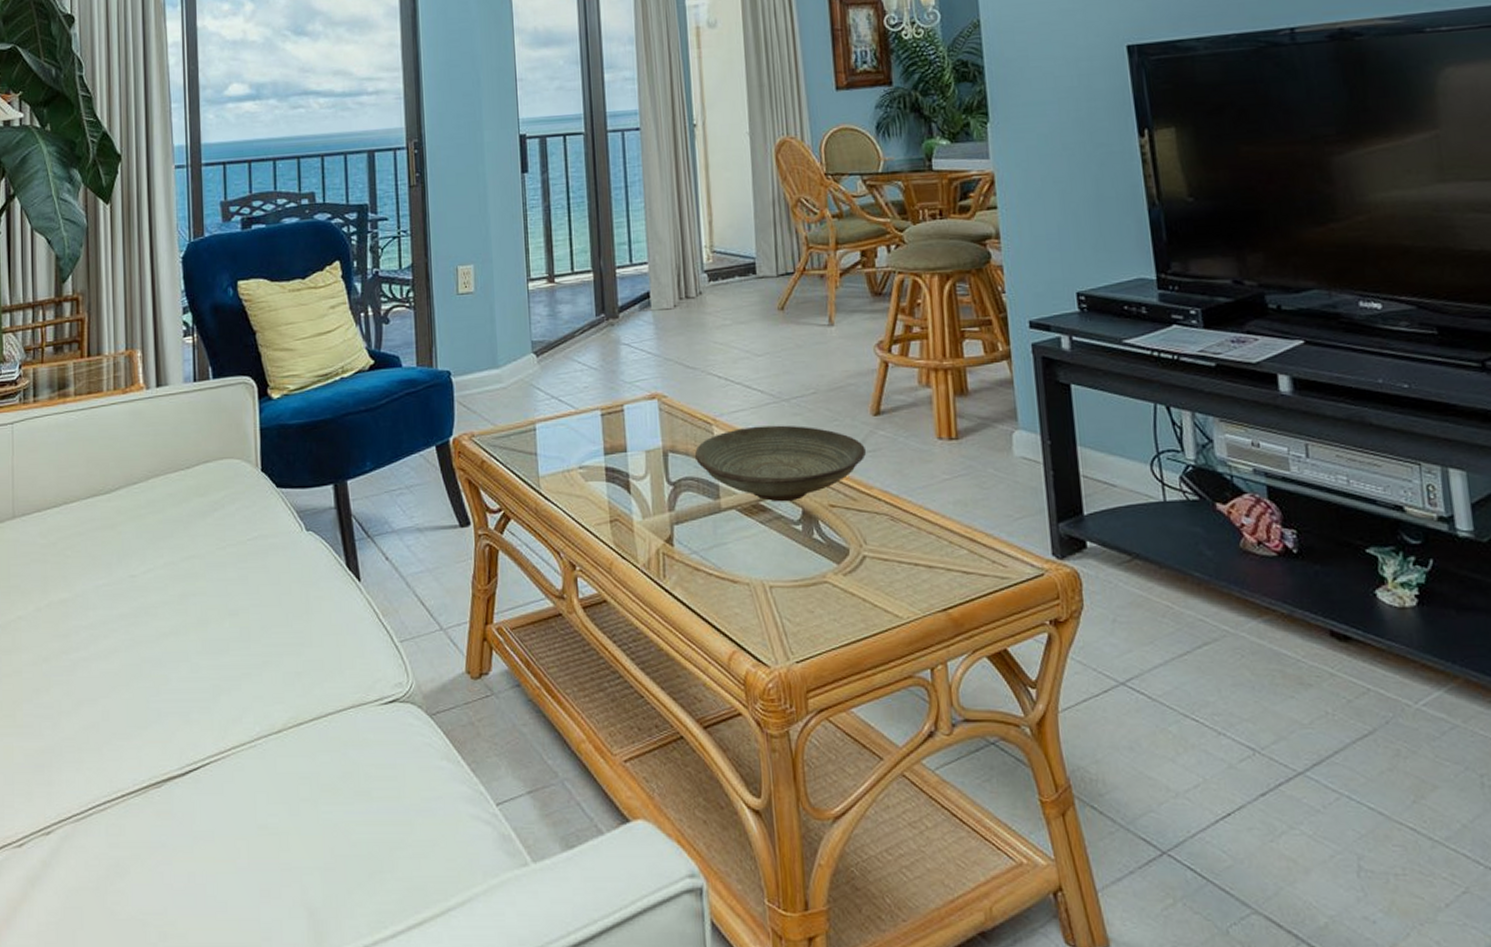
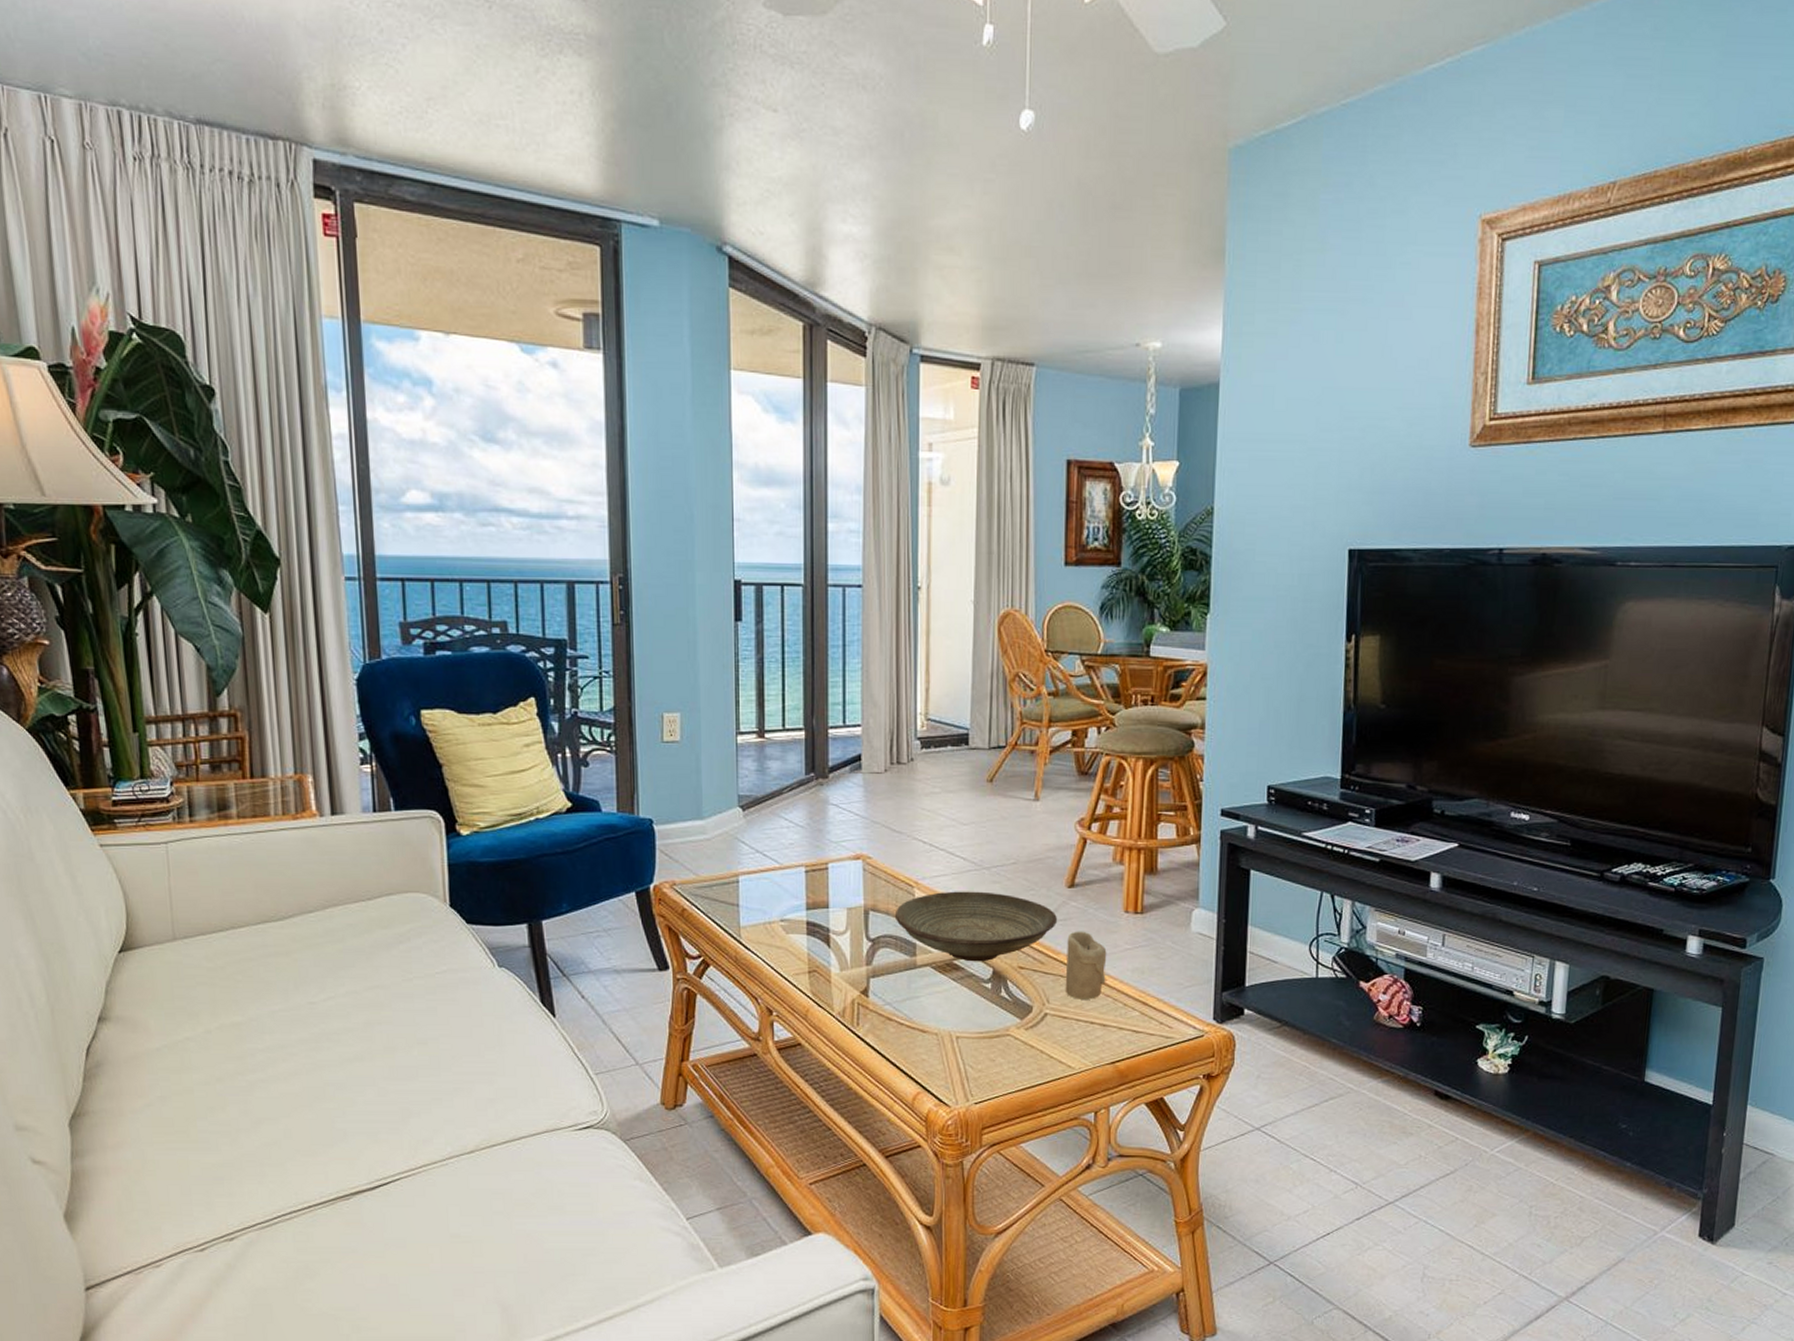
candle: none [879,462,926,539] -> present [1065,931,1107,1000]

